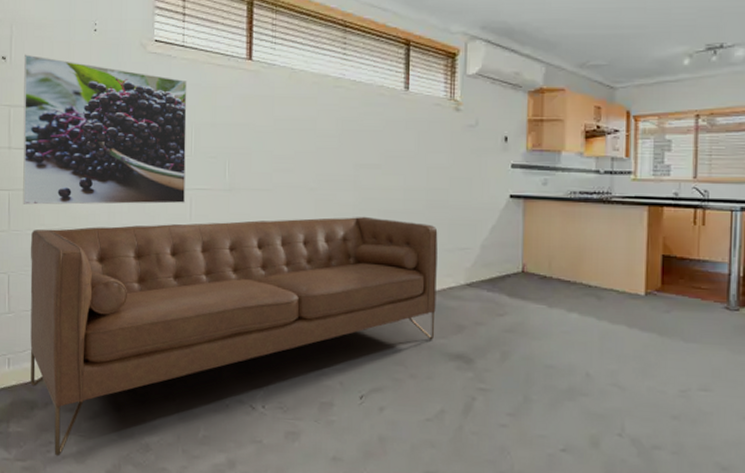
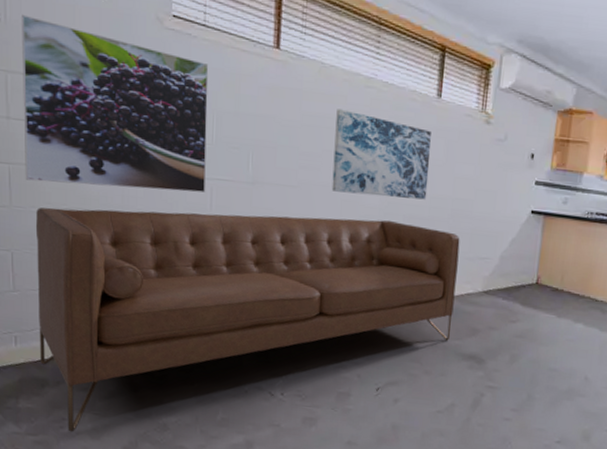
wall art: none [306,111,402,193] -> present [331,109,431,200]

